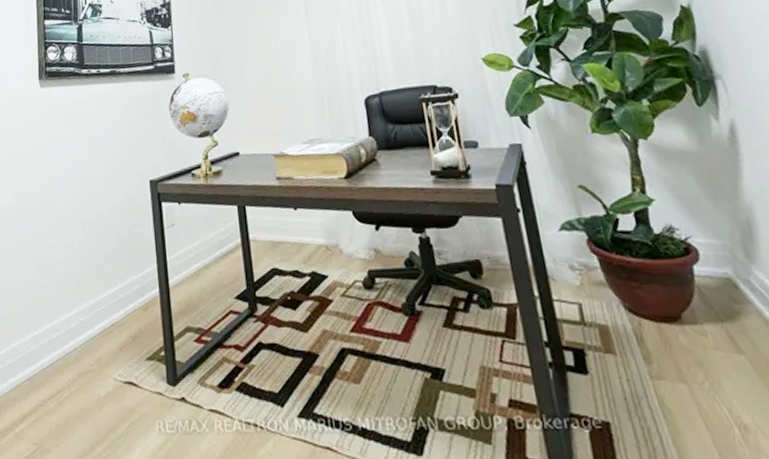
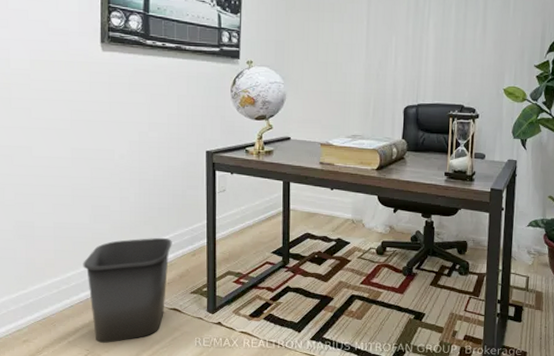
waste bin: none [28,289,122,433] -> present [83,237,172,343]

